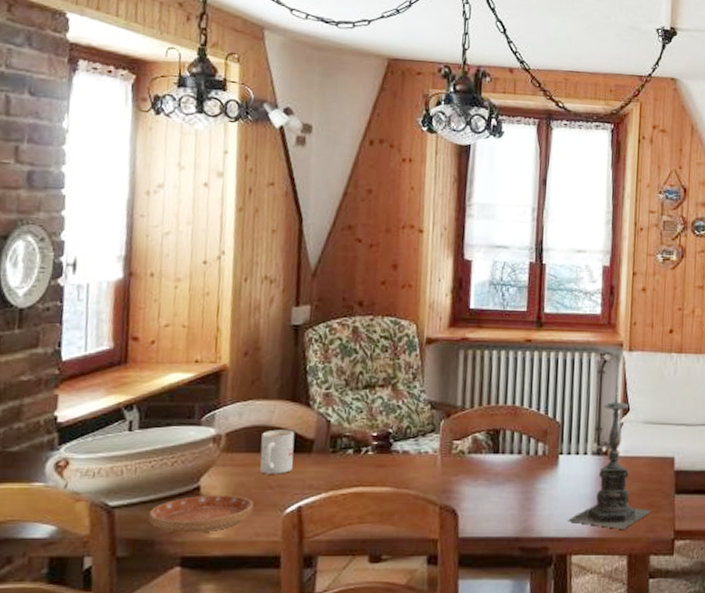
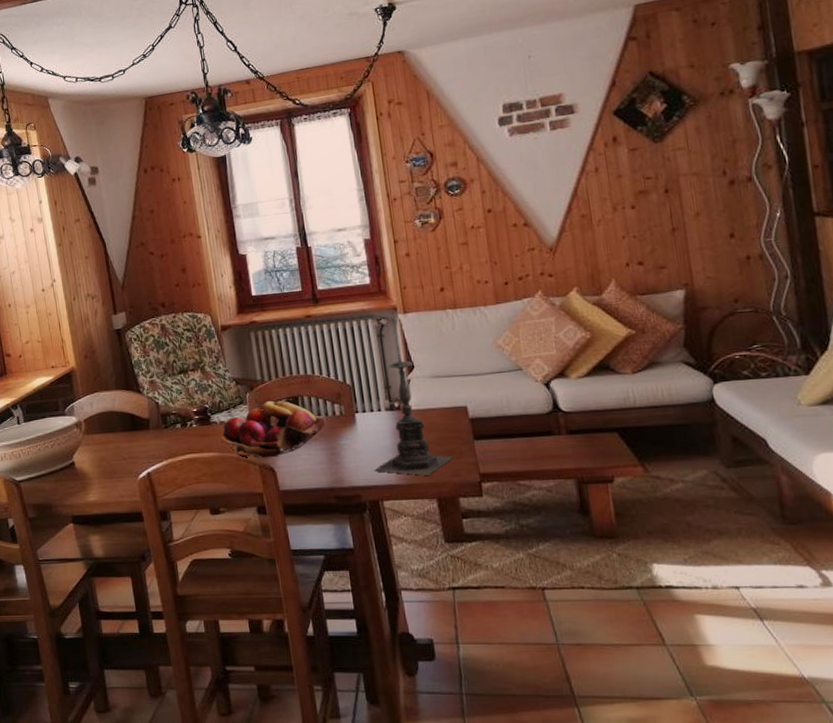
saucer: present [149,494,254,533] -> none [44,467,115,498]
mug: present [260,429,295,474] -> none [110,413,138,449]
fruit basket: none [399,431,526,498] -> present [220,400,327,458]

